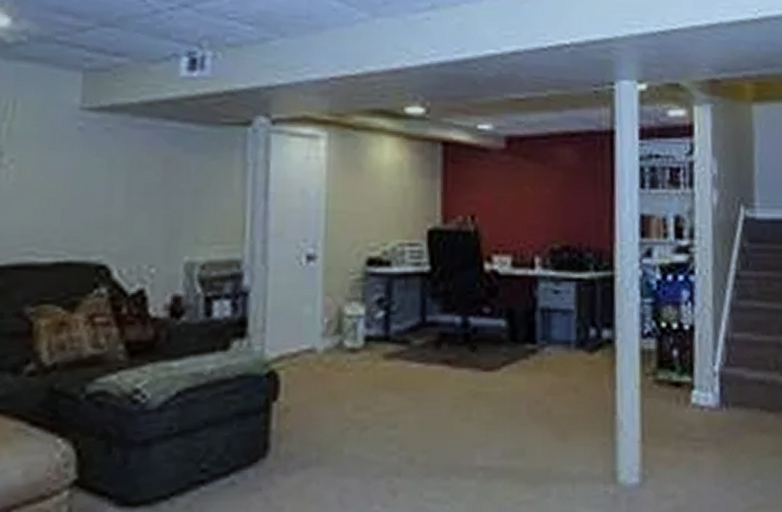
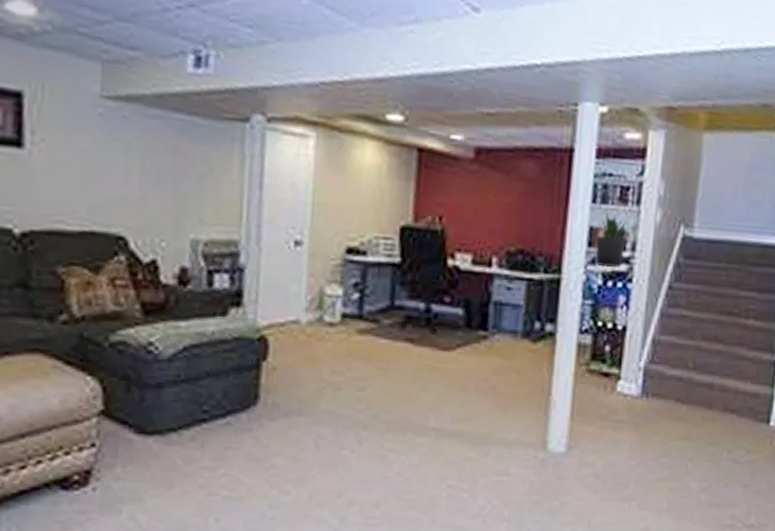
planter: none [648,195,683,258] -> present [595,210,628,267]

